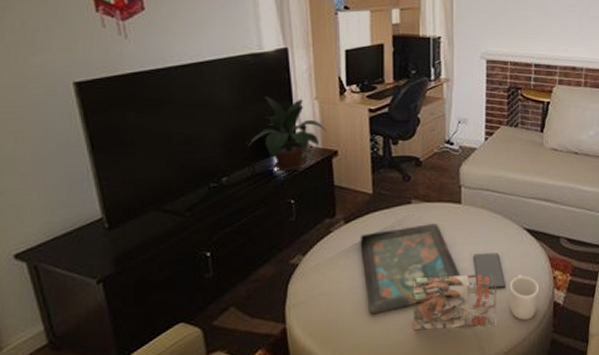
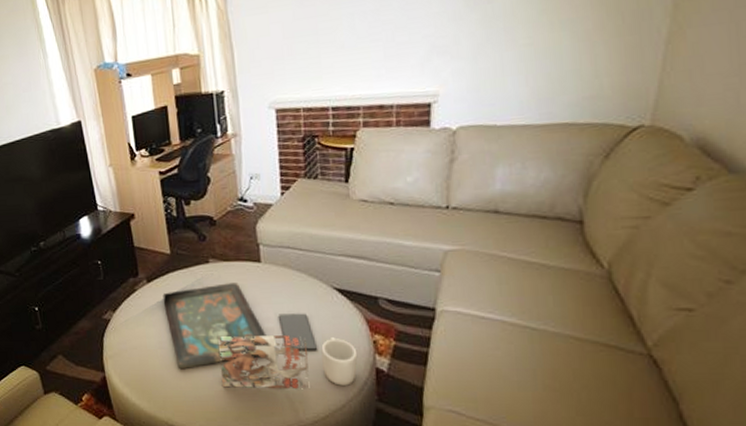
potted plant: present [246,96,327,171] -> none [55,167,123,235]

